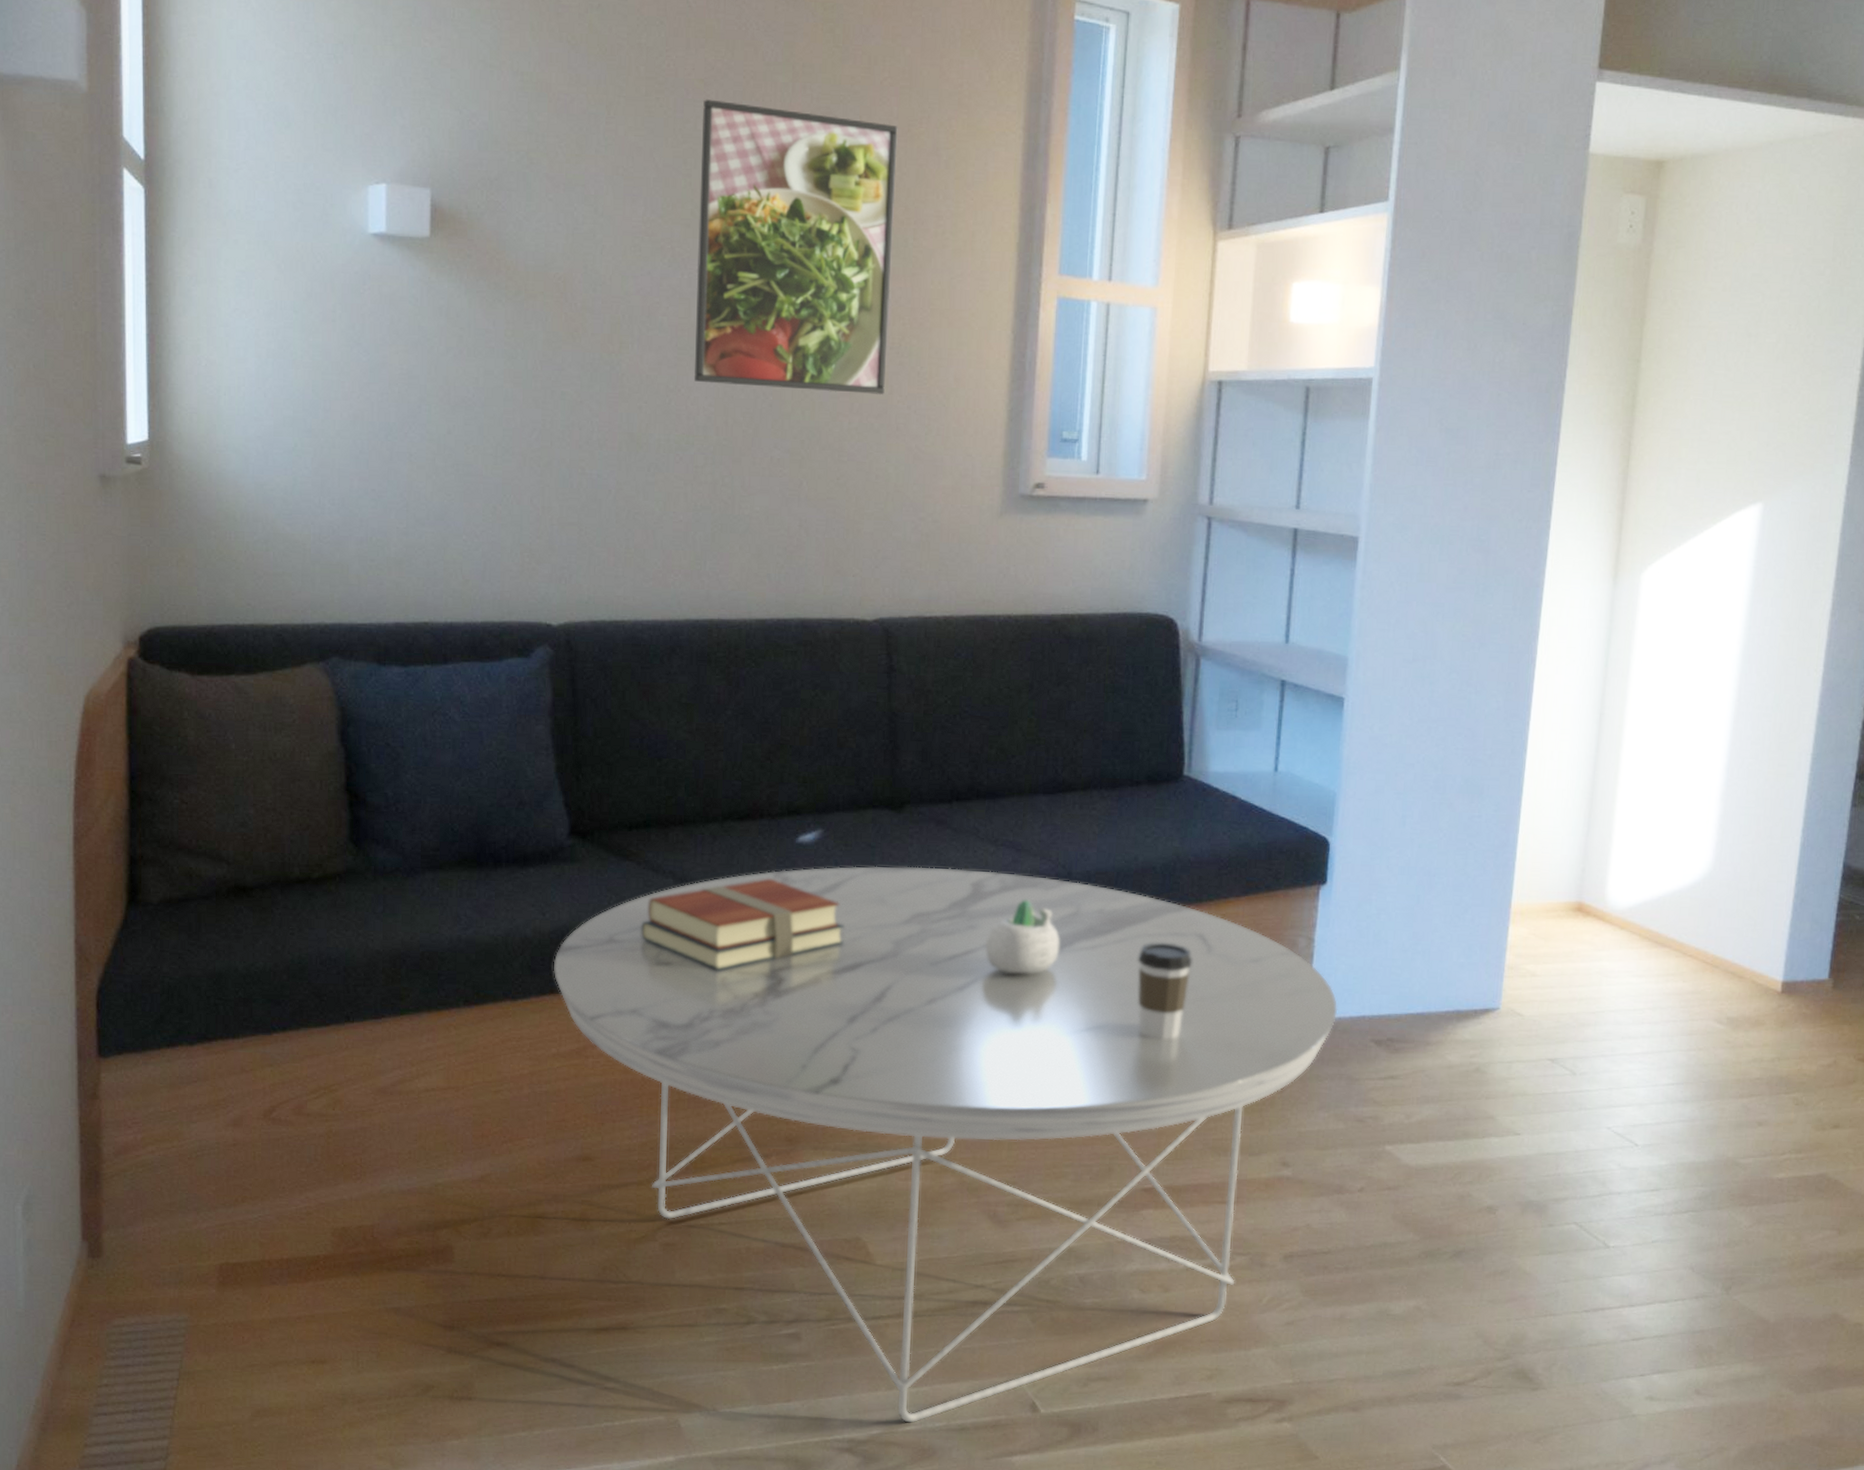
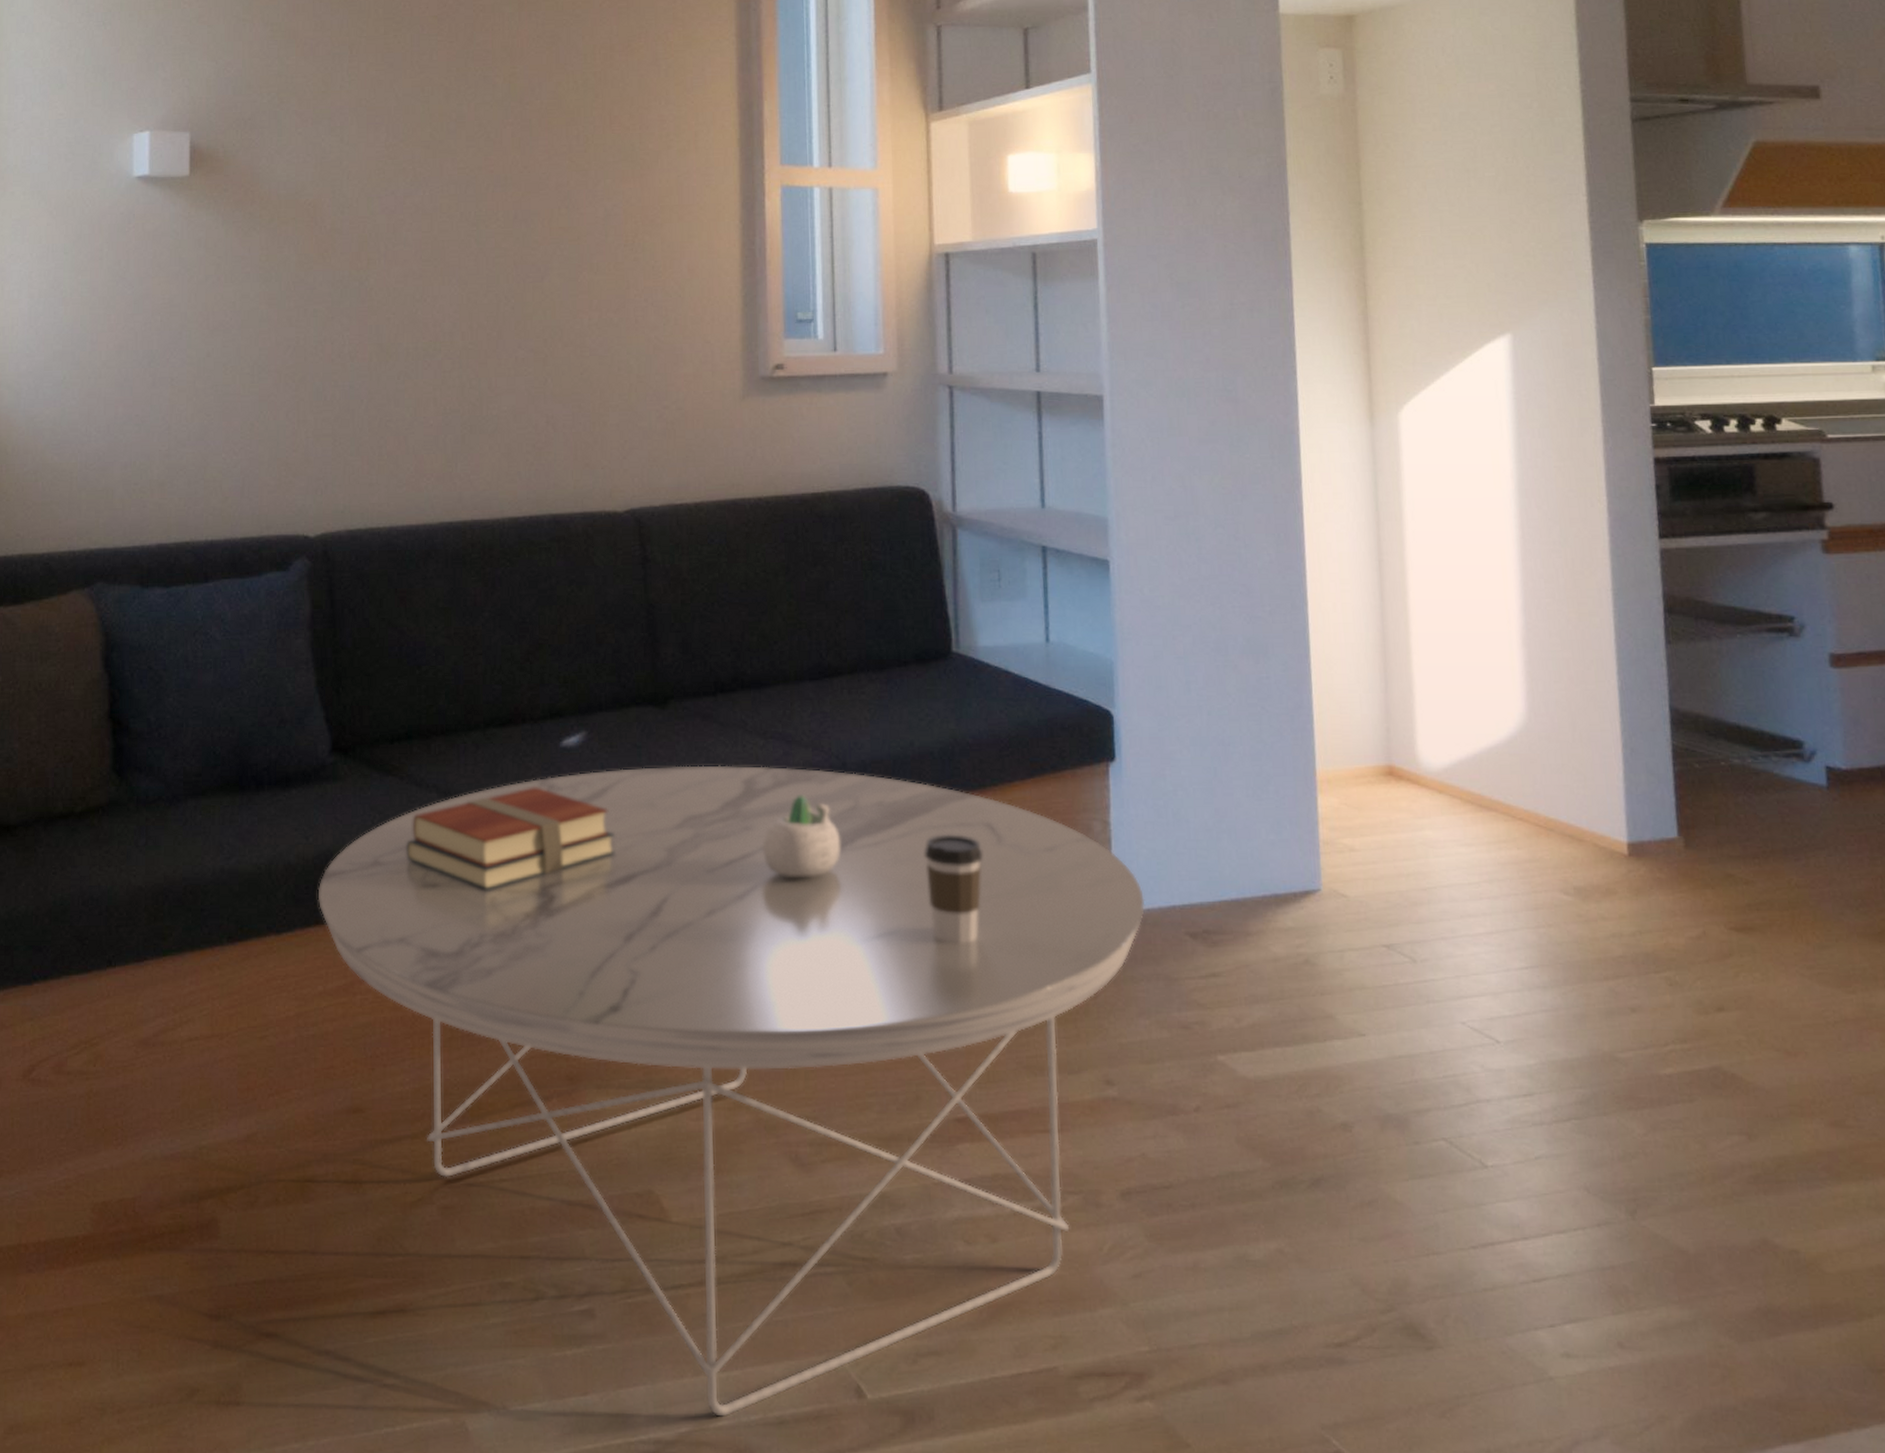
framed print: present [693,99,898,396] -> none [437,33,621,292]

